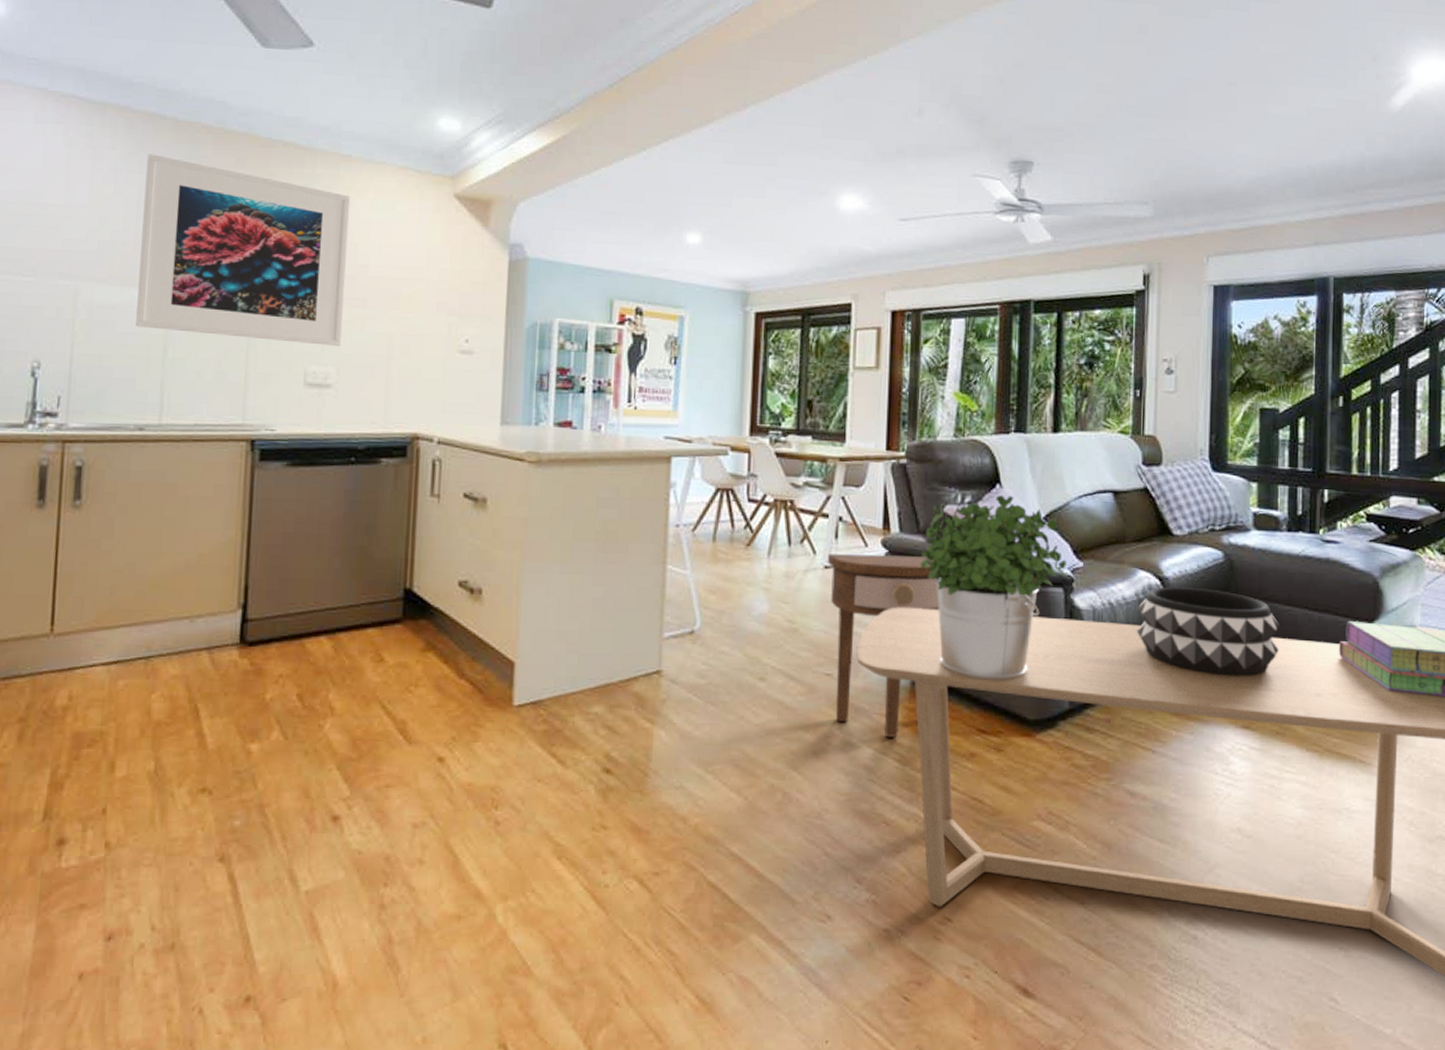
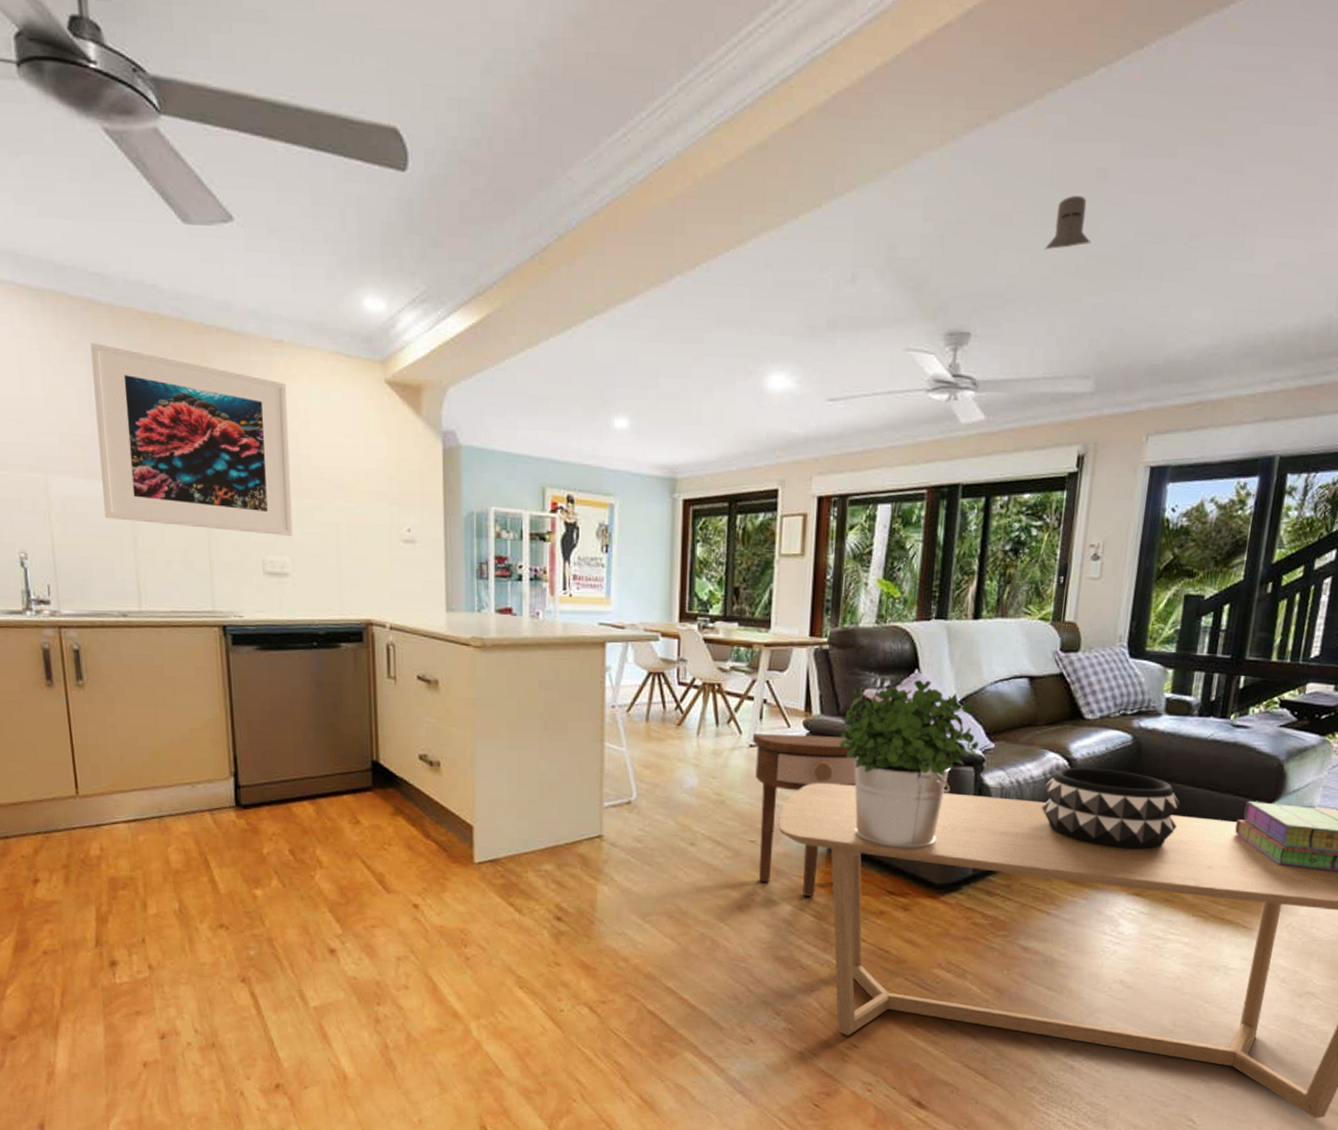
knight helmet: none [1097,47,1139,92] -> present [1045,196,1091,250]

